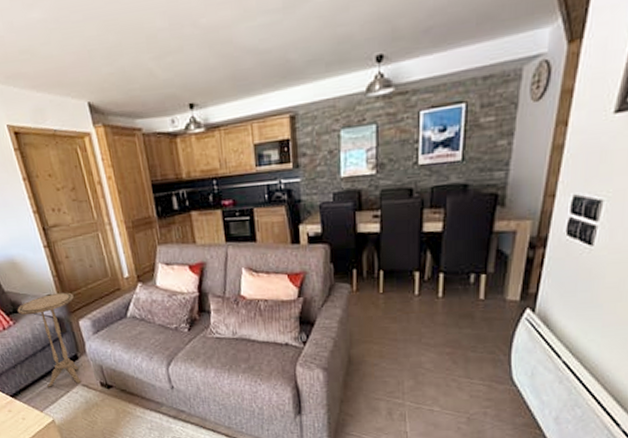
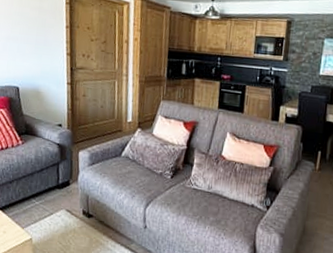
side table: present [17,292,82,387] -> none [28,123,81,209]

